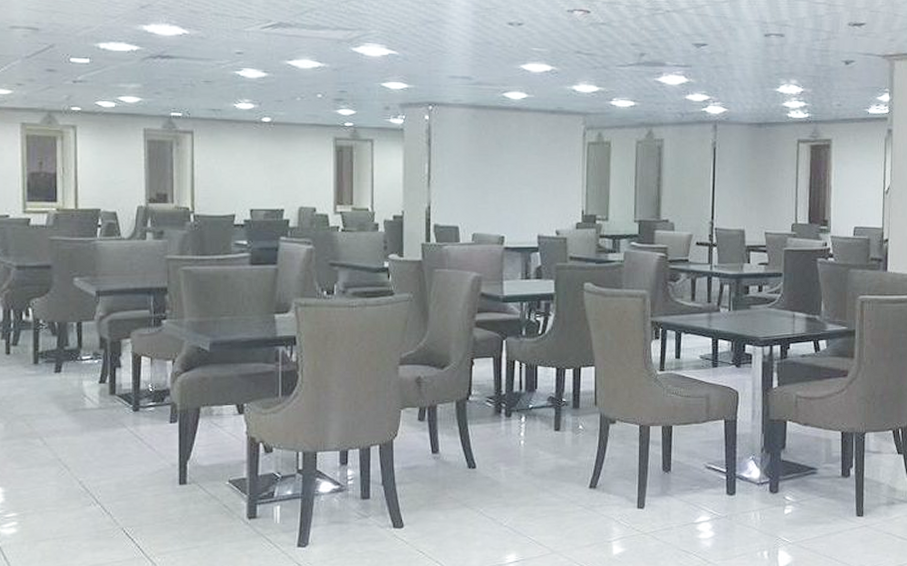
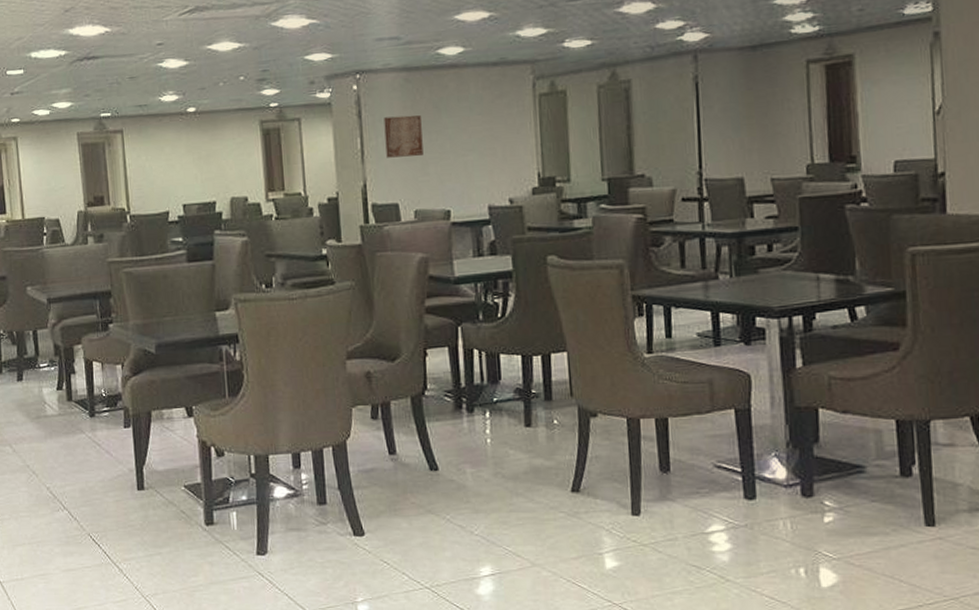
wall art: none [451,148,485,186] -> present [384,115,424,158]

